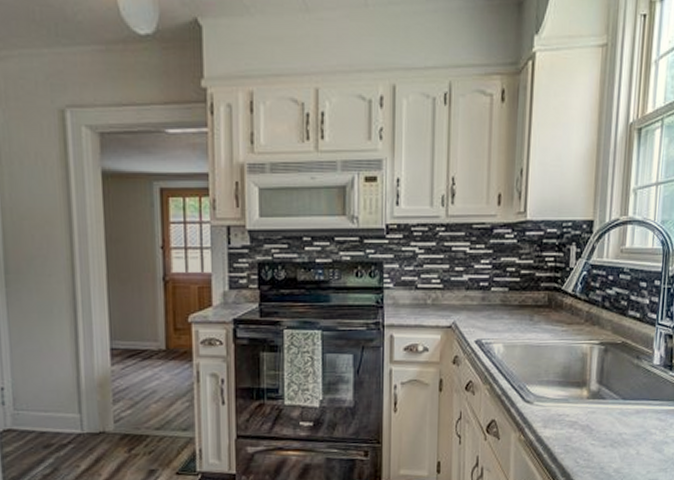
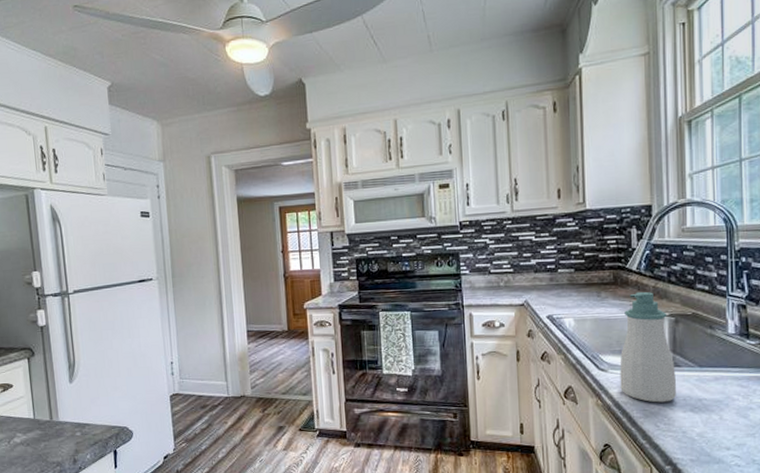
soap bottle: none [544,316,600,438] -> present [620,291,676,403]

